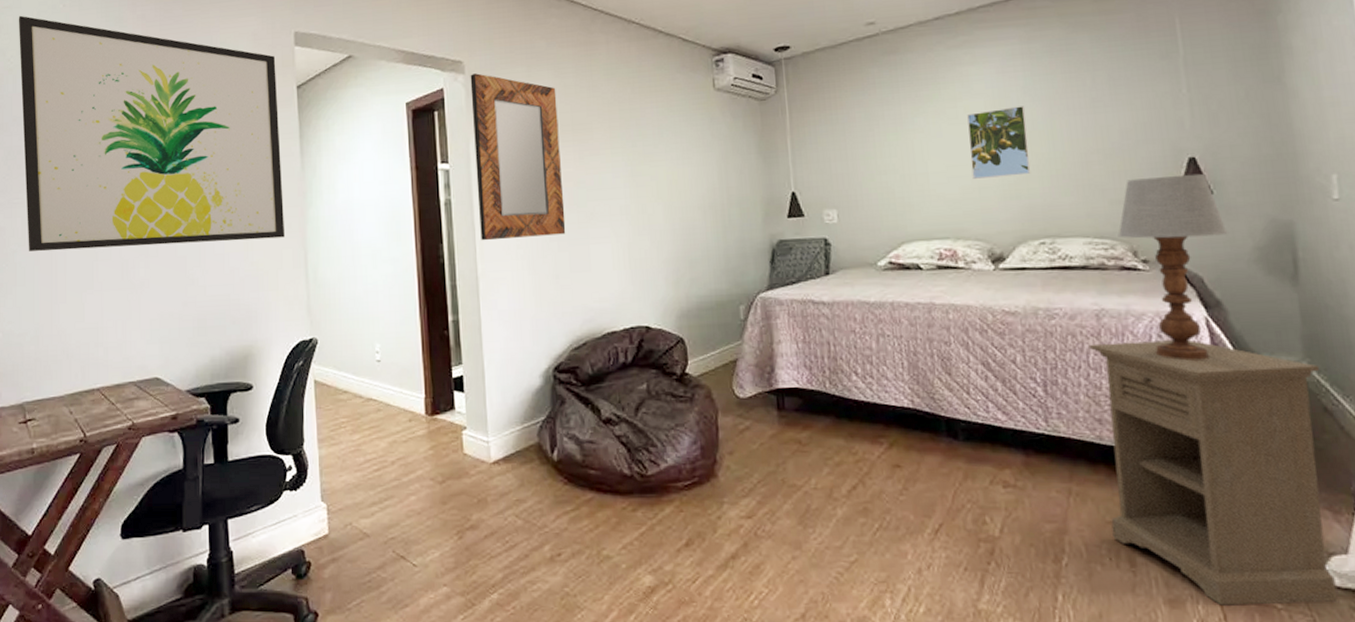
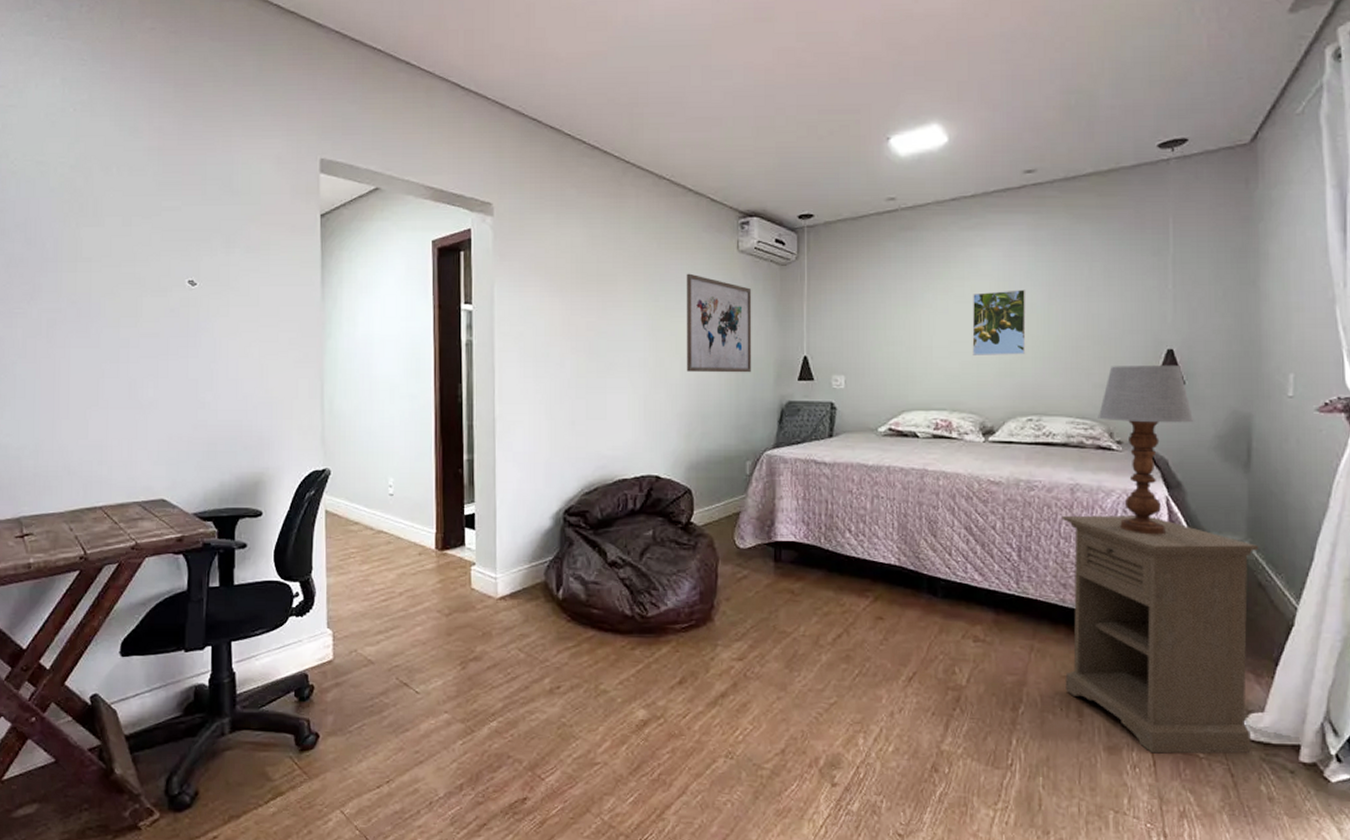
wall art: present [18,15,284,252] -> none [23,116,302,367]
home mirror: present [470,73,566,241] -> none [498,216,585,384]
wall art: none [662,116,738,216] -> present [686,273,752,373]

